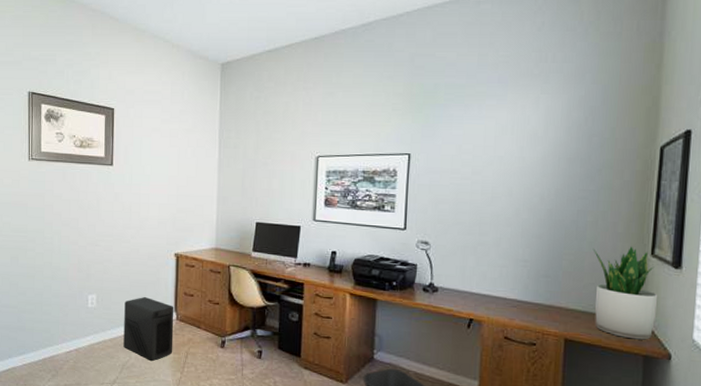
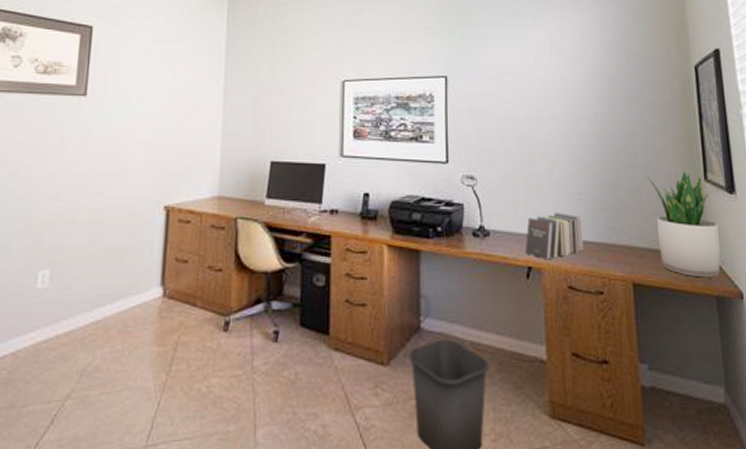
computer tower: present [123,297,174,362] -> none [85,268,161,361]
books: none [468,276,525,315] -> present [524,213,583,260]

